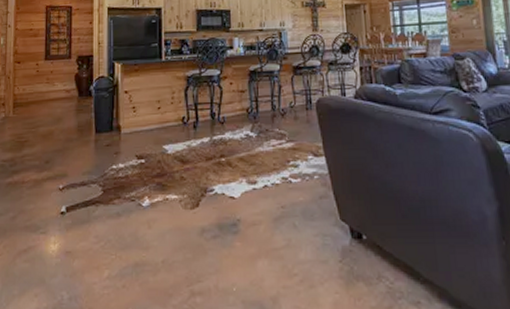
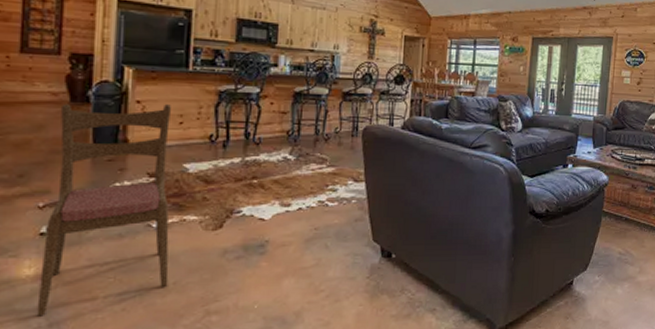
dining chair: none [60,92,158,290] -> present [36,104,171,317]

